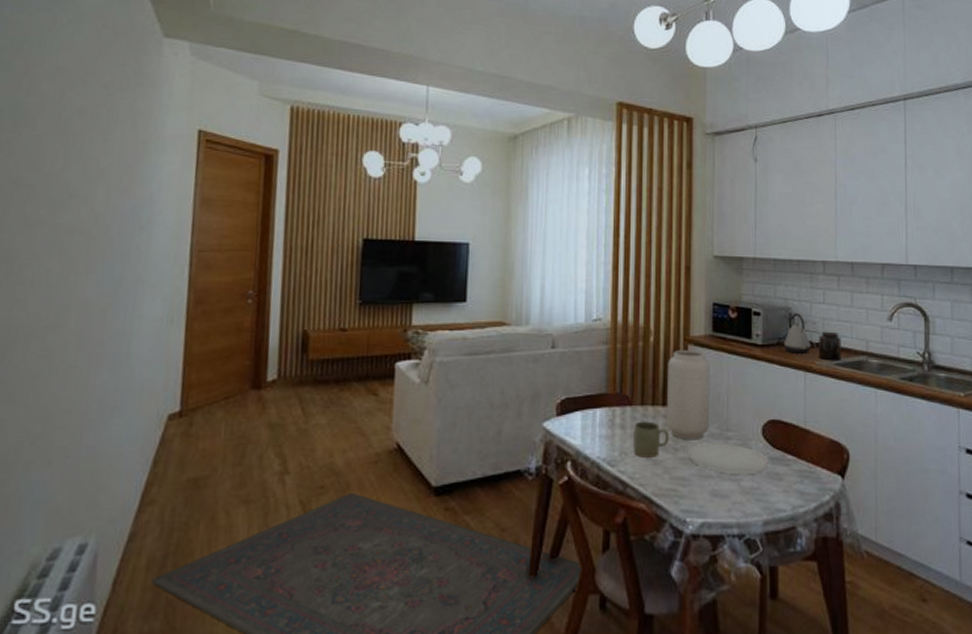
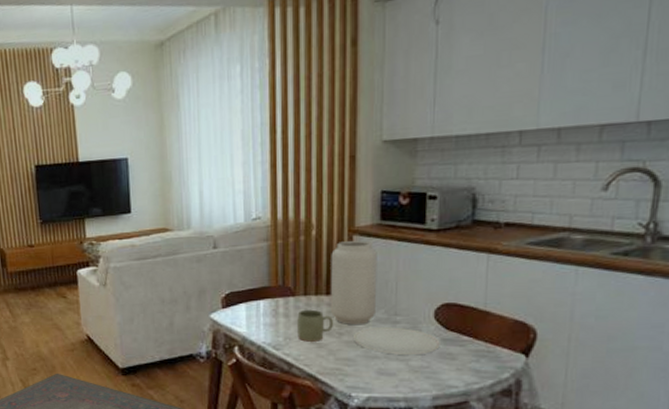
kettle: present [783,313,811,354] -> none [463,193,497,236]
jar: present [818,331,842,361] -> none [506,208,537,241]

